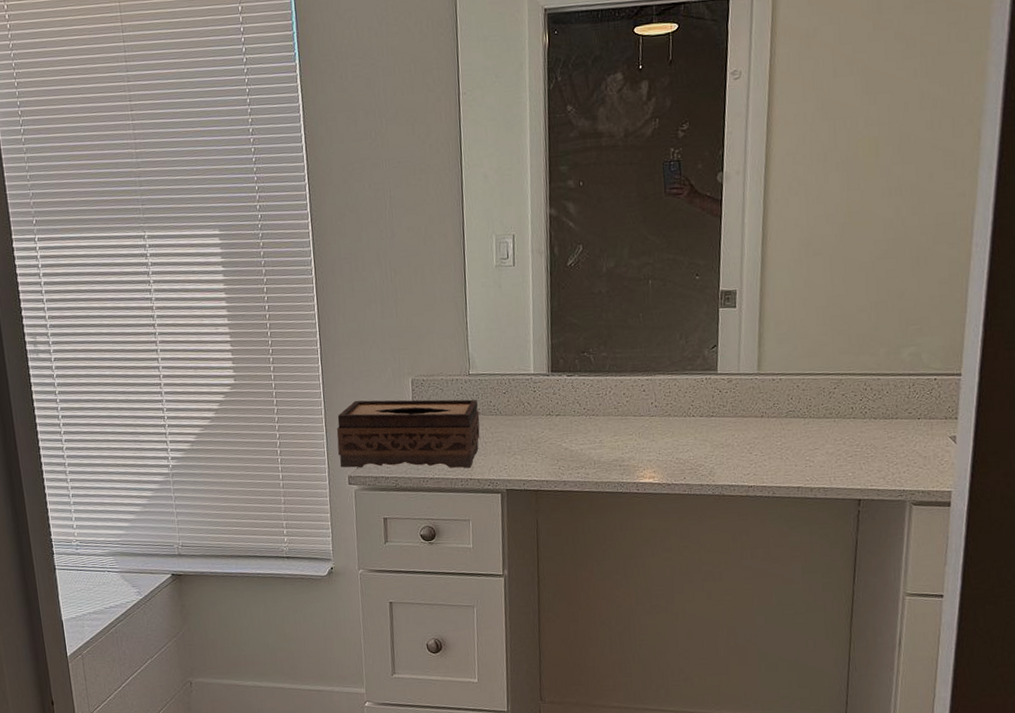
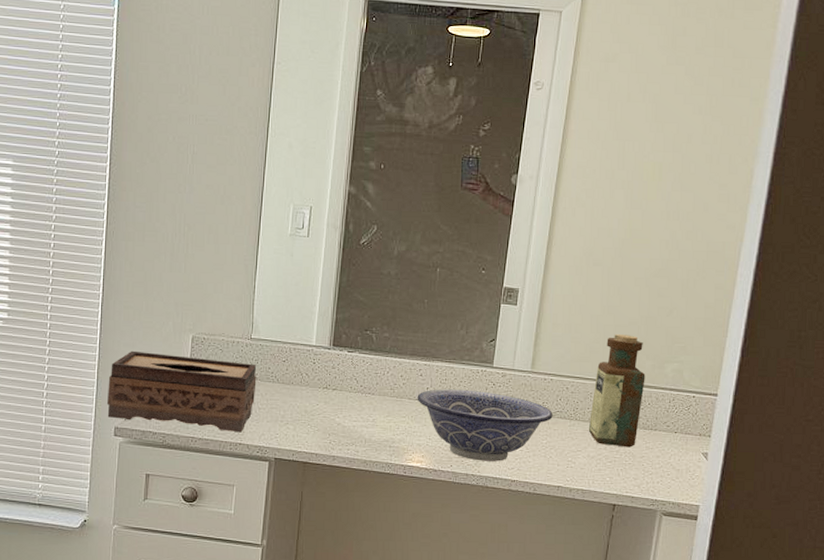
decorative bowl: none [642,399,786,471] -> present [417,389,553,462]
bottle: none [824,323,881,440] -> present [588,334,646,448]

